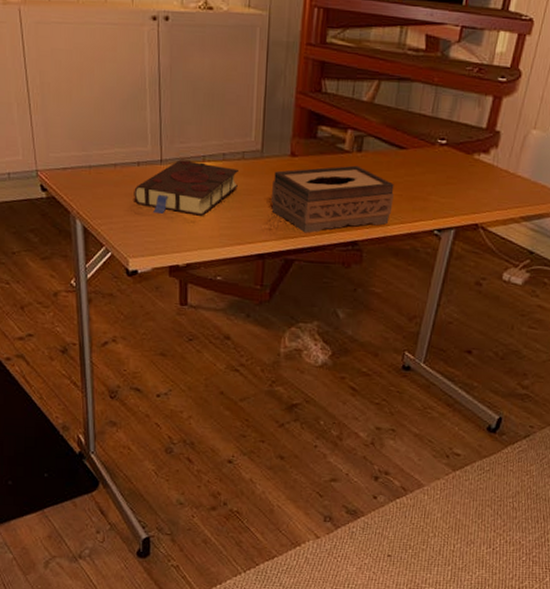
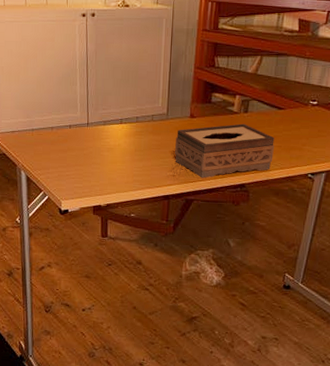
book: present [134,159,238,216] -> none [66,122,148,166]

